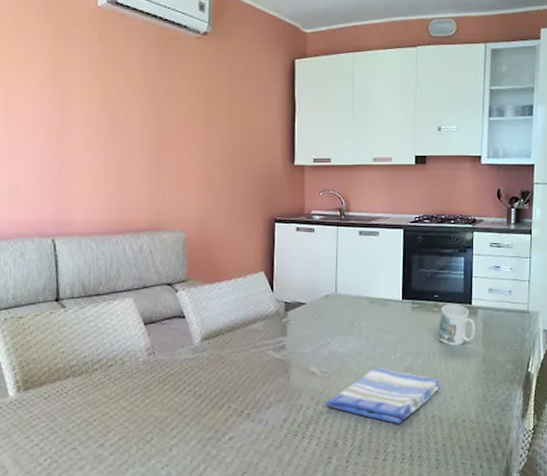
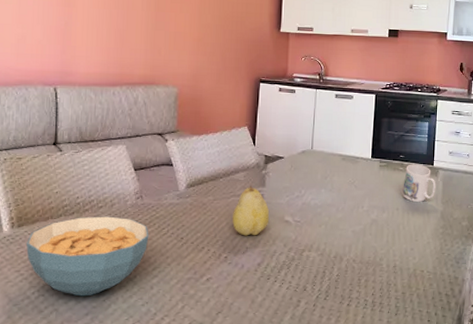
cereal bowl: none [35,375,165,462] -> present [26,216,149,297]
fruit: none [252,336,294,390] -> present [232,186,270,236]
dish towel: present [325,368,442,425] -> none [297,220,404,273]

